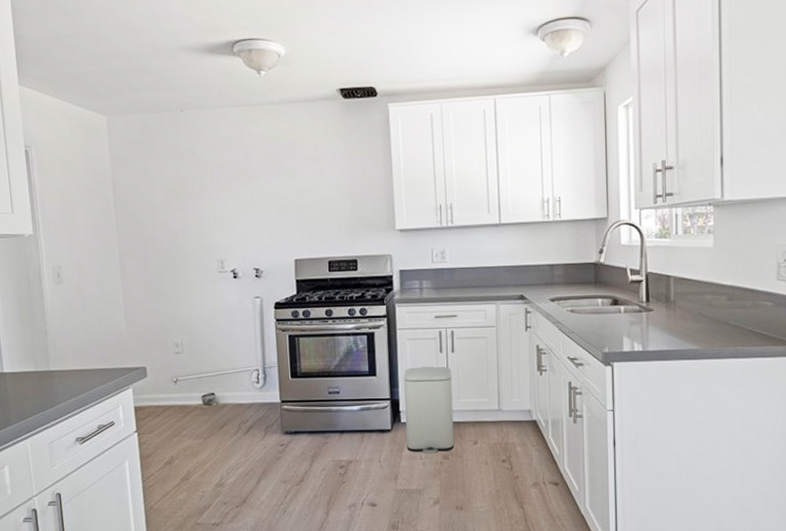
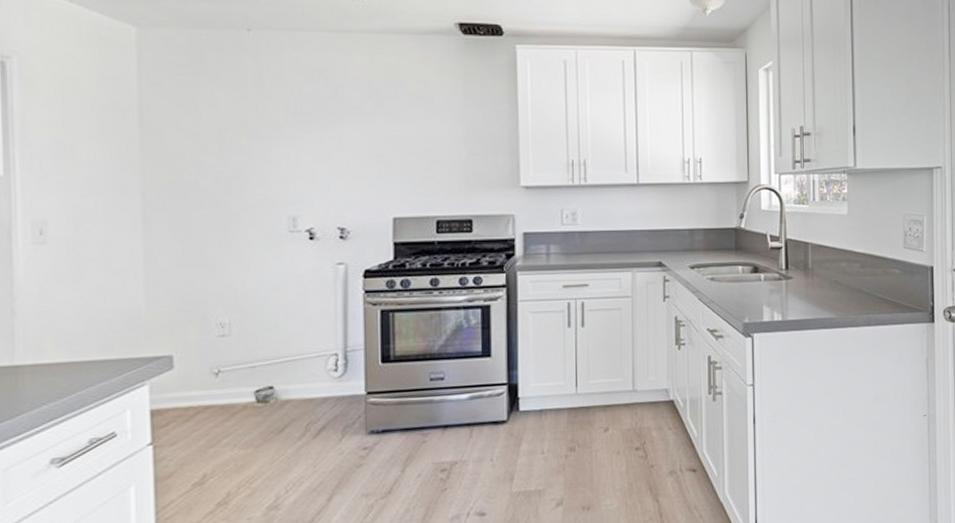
pedal bin: present [403,366,455,453] -> none [524,343,582,446]

